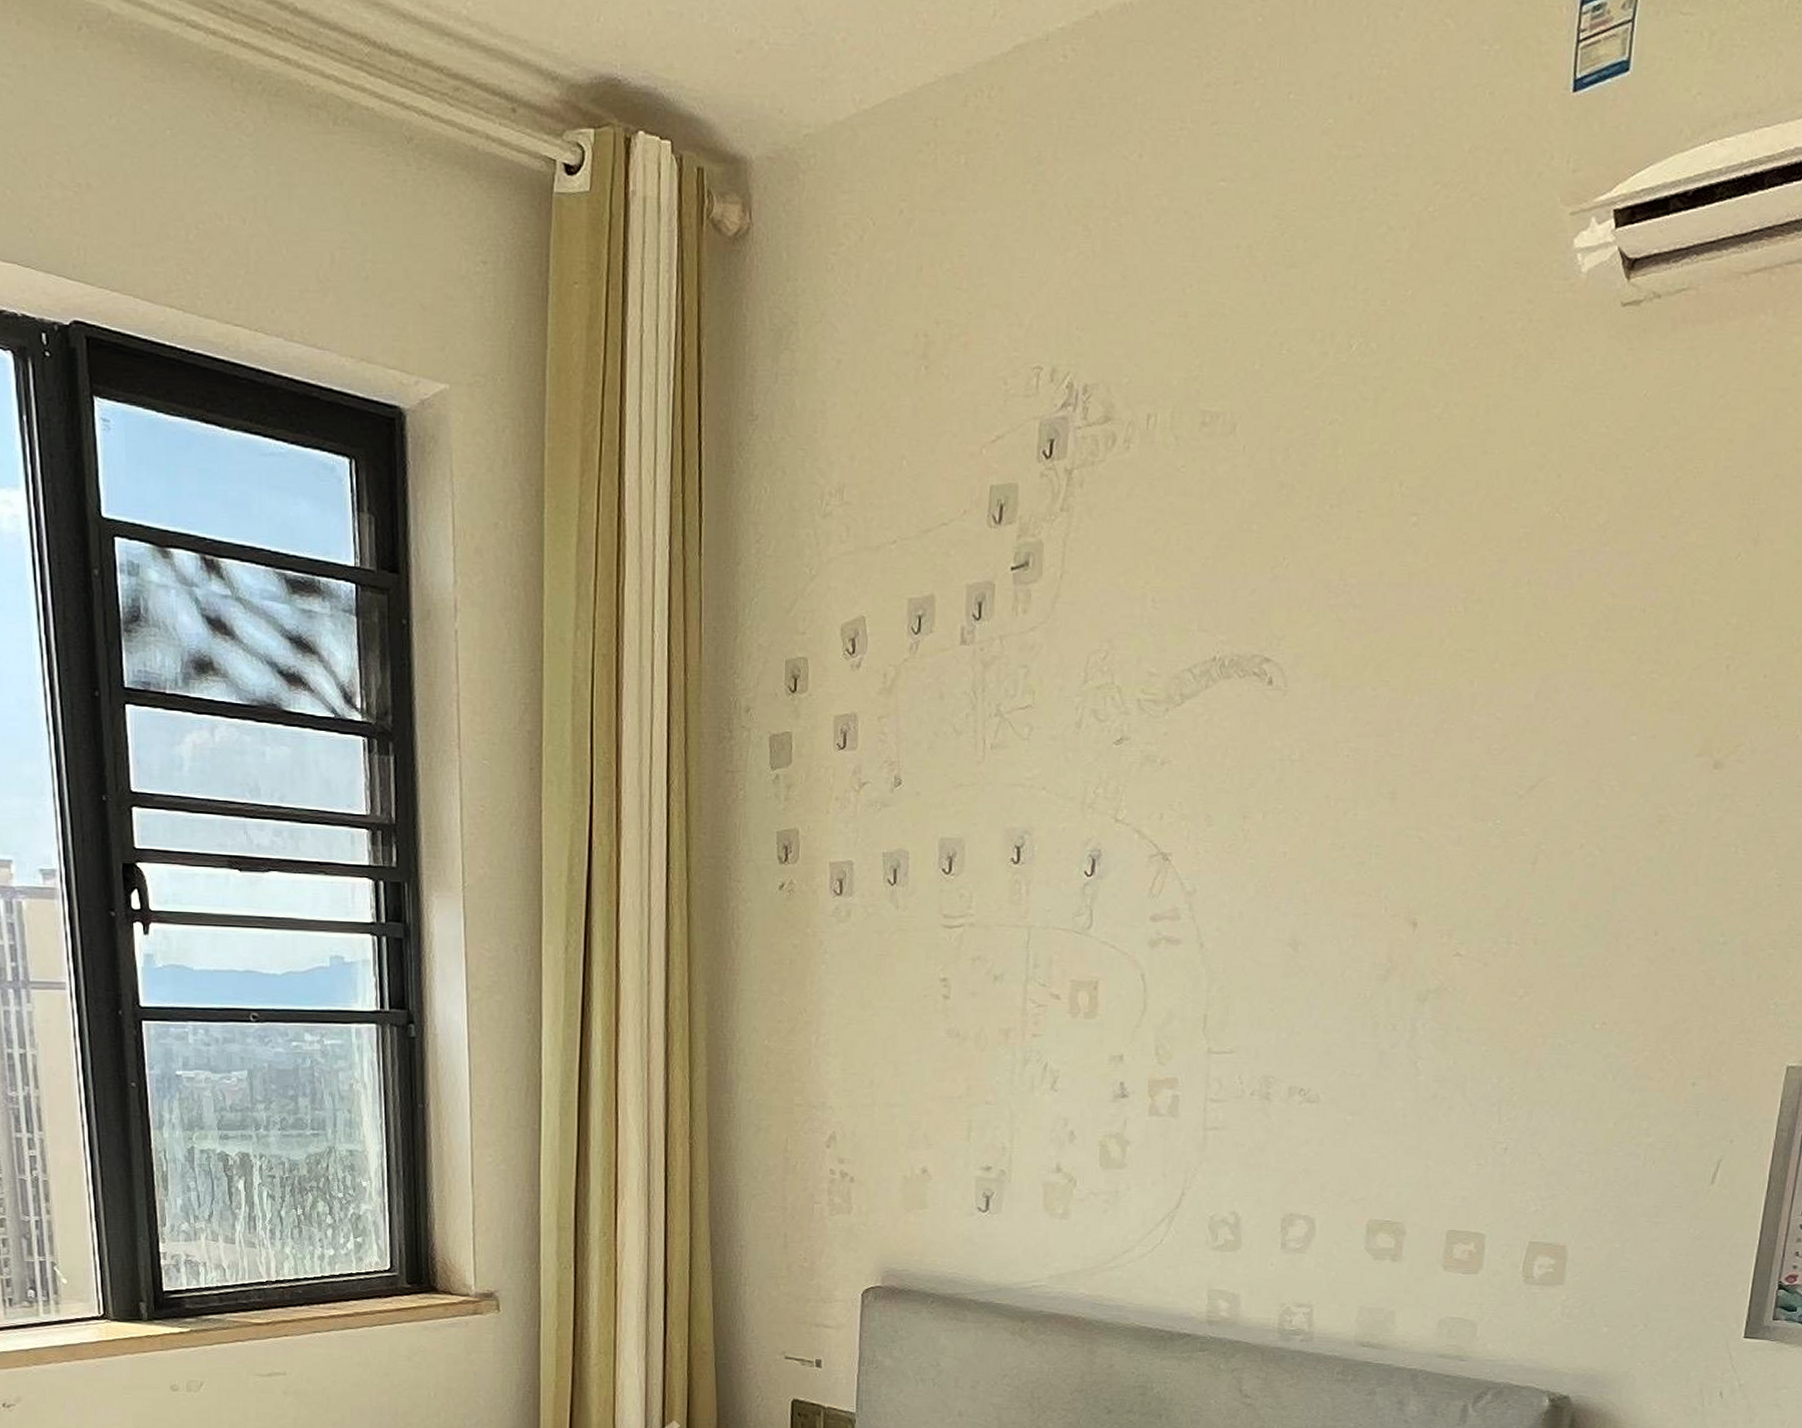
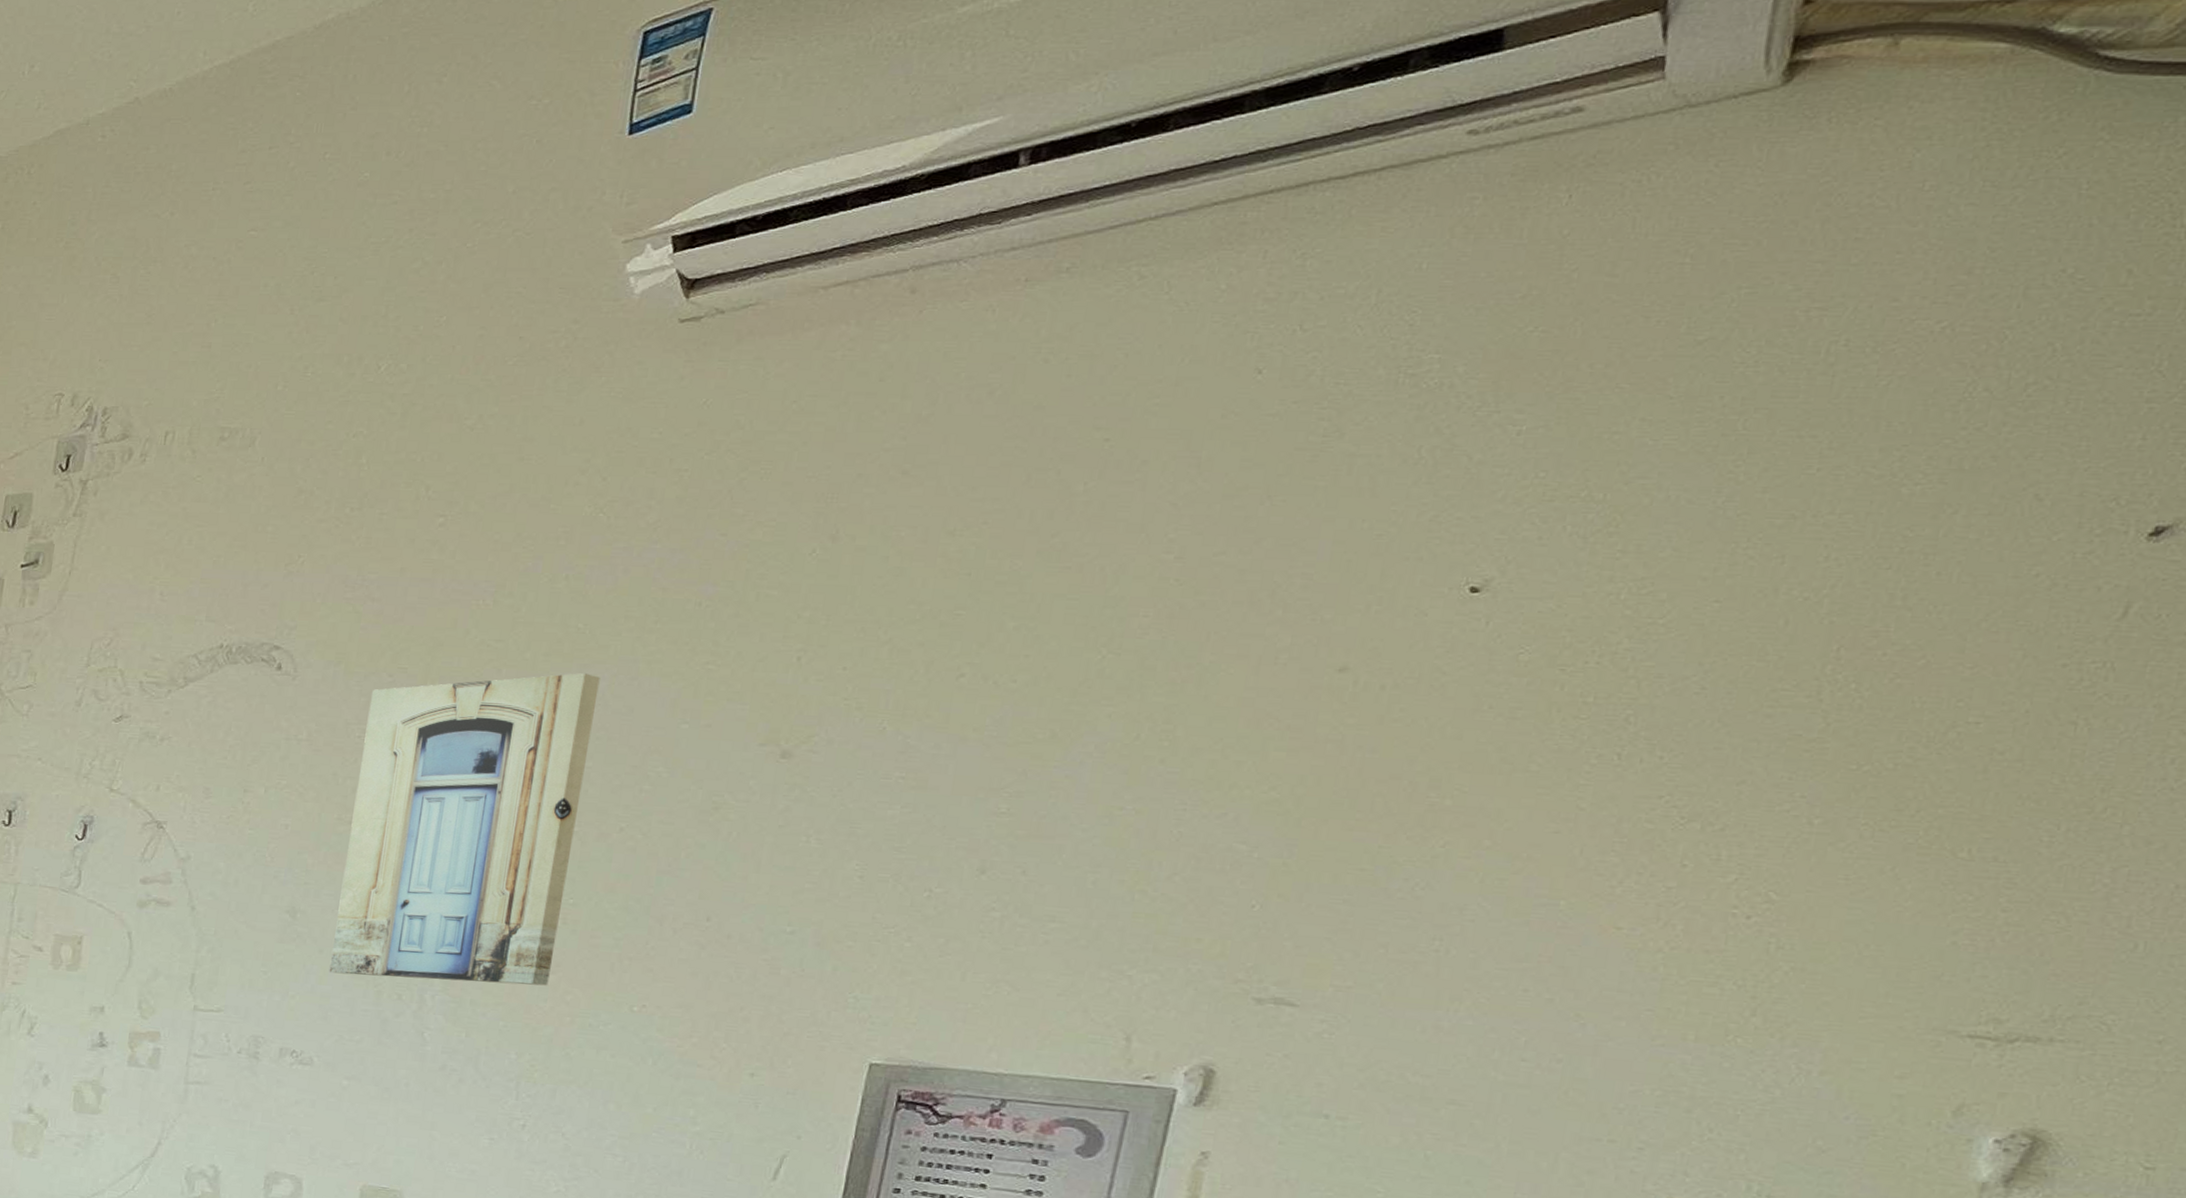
wall art: none [1330,684,1560,1008] -> present [329,673,600,986]

